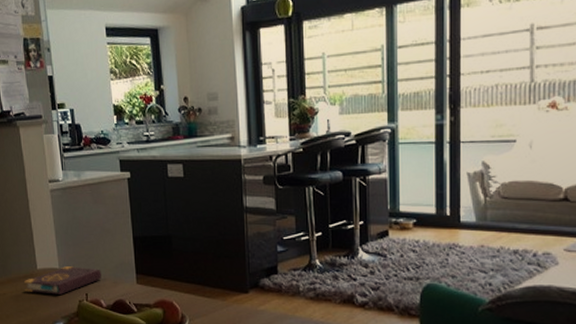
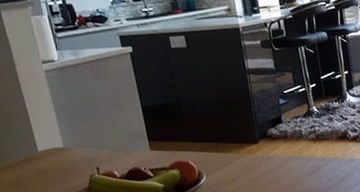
book: present [24,266,102,295] -> none [24,141,112,176]

